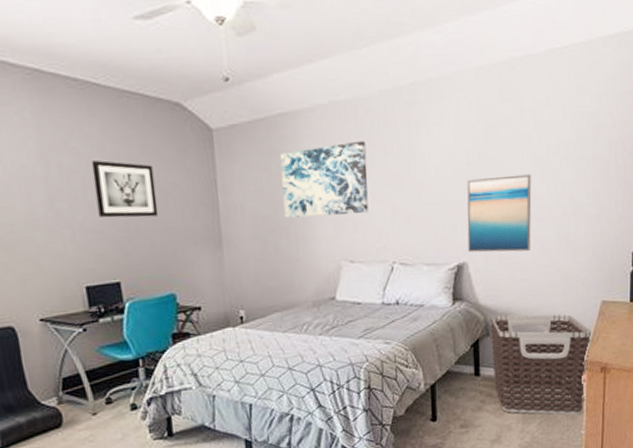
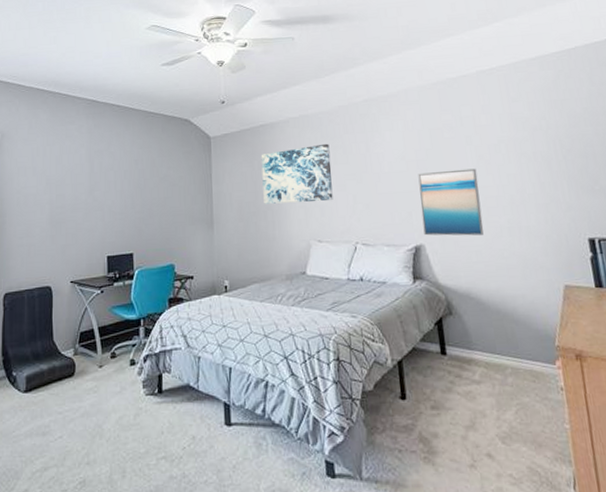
wall art: present [91,160,159,218] -> none [122,161,167,203]
clothes hamper: present [490,314,591,416] -> none [451,294,563,406]

